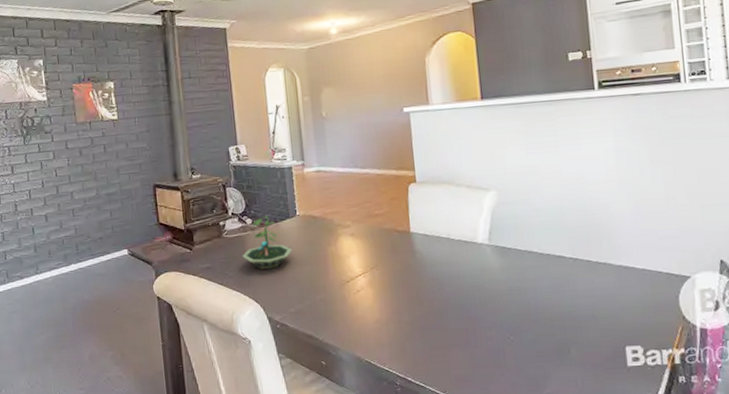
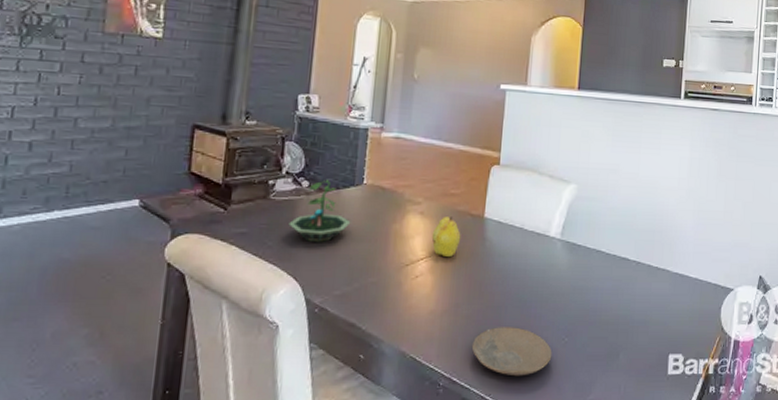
fruit: none [364,235,392,271] -> present [431,217,461,257]
plate: none [420,329,500,374] -> present [472,327,552,377]

